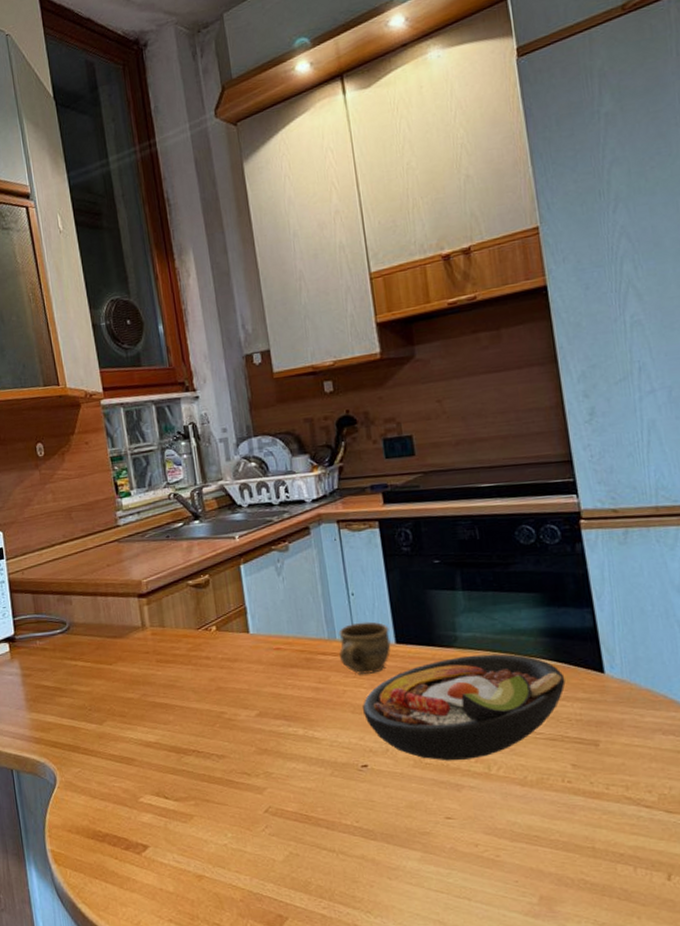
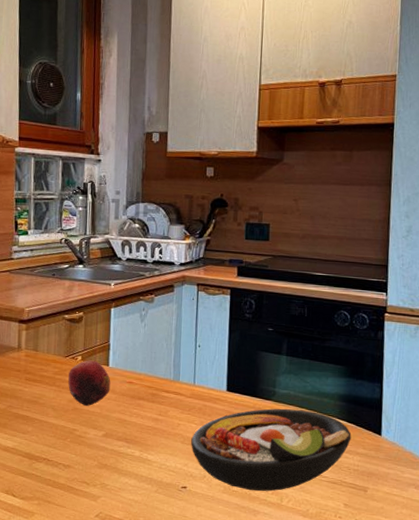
fruit: none [204,628,256,683] -> present [68,360,111,406]
cup: present [338,621,391,675] -> none [180,370,223,414]

